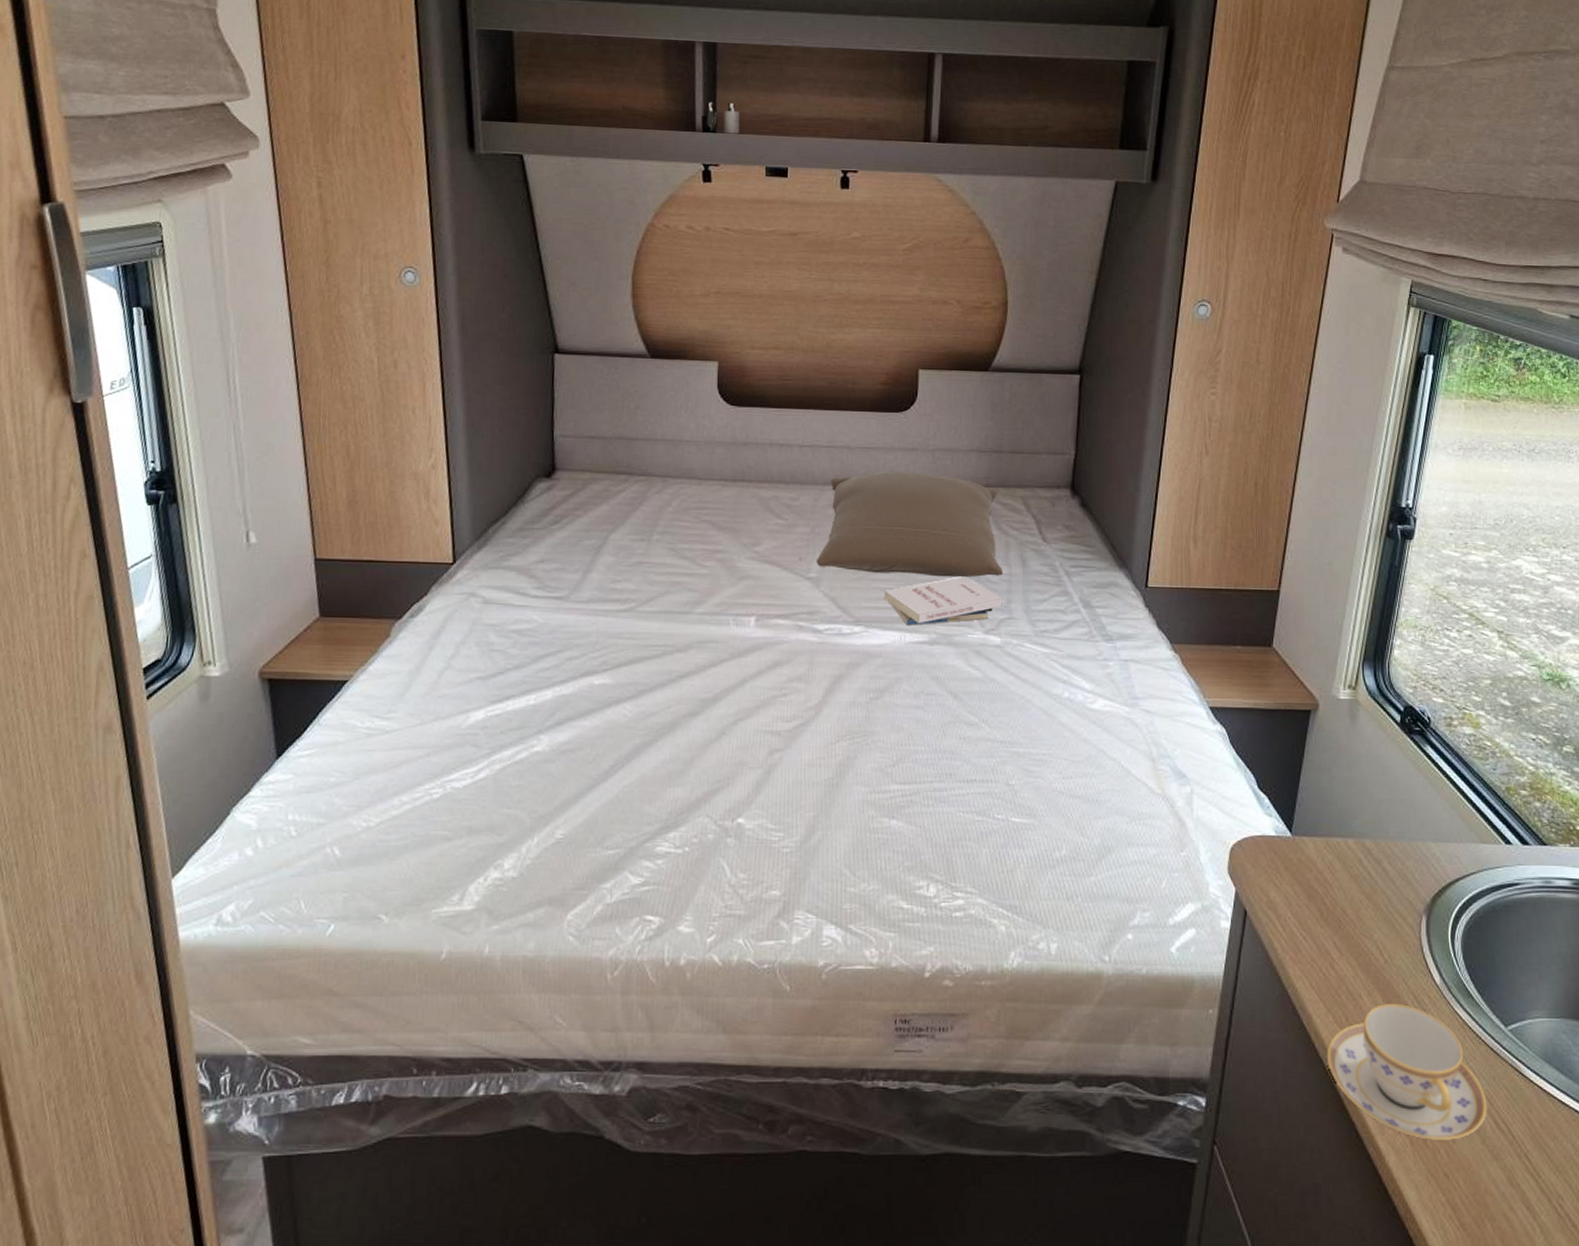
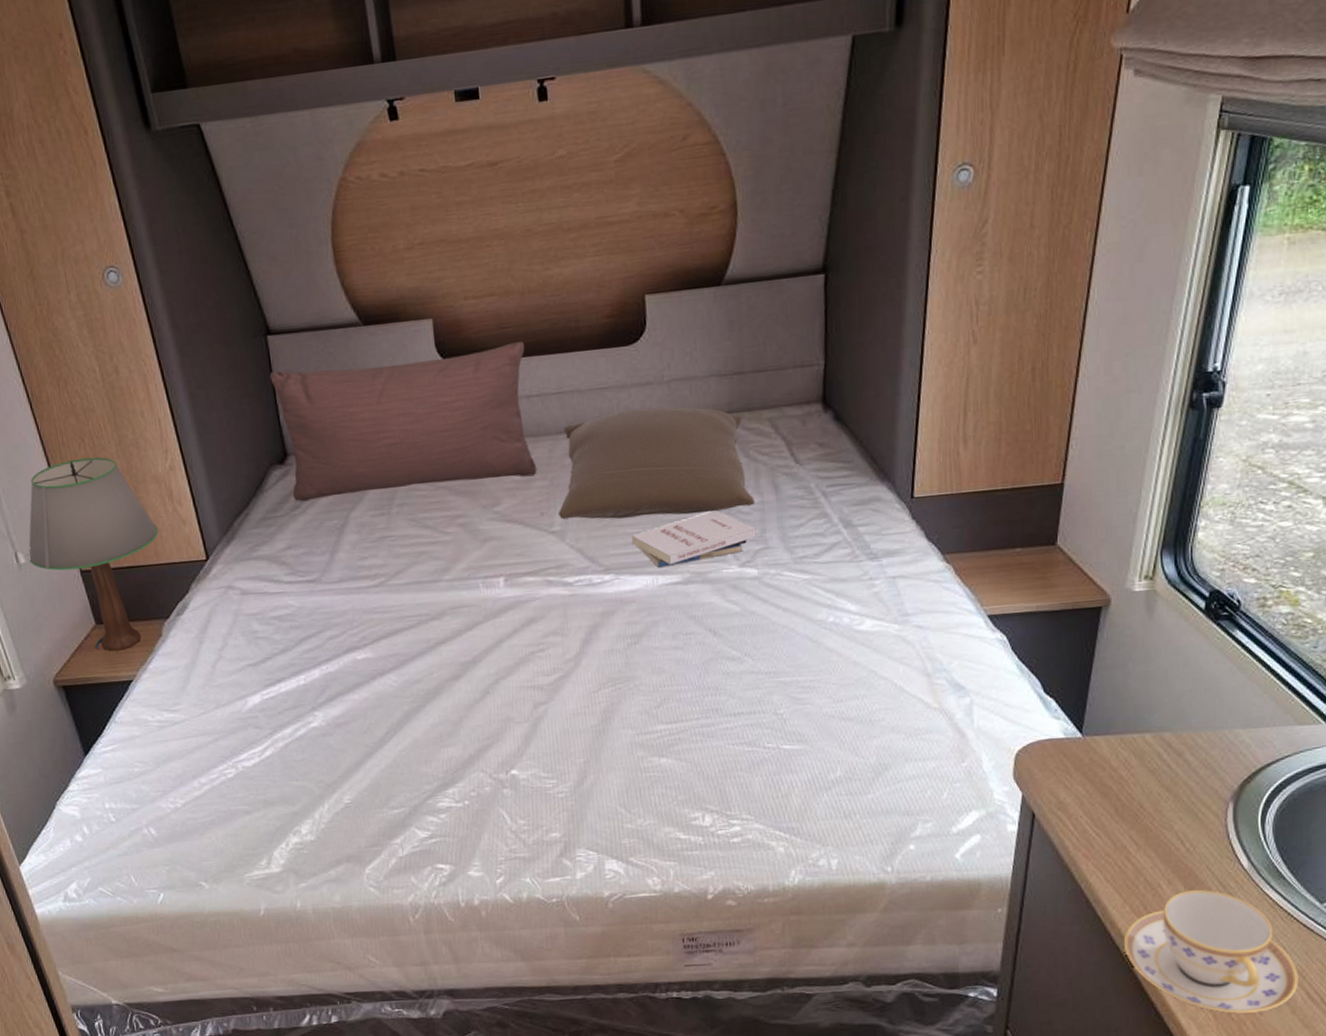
table lamp: none [259,444,408,647] -> present [27,456,159,651]
pillow: none [550,388,803,522] -> present [269,342,537,501]
candle: present [701,102,740,134] -> none [378,21,421,63]

